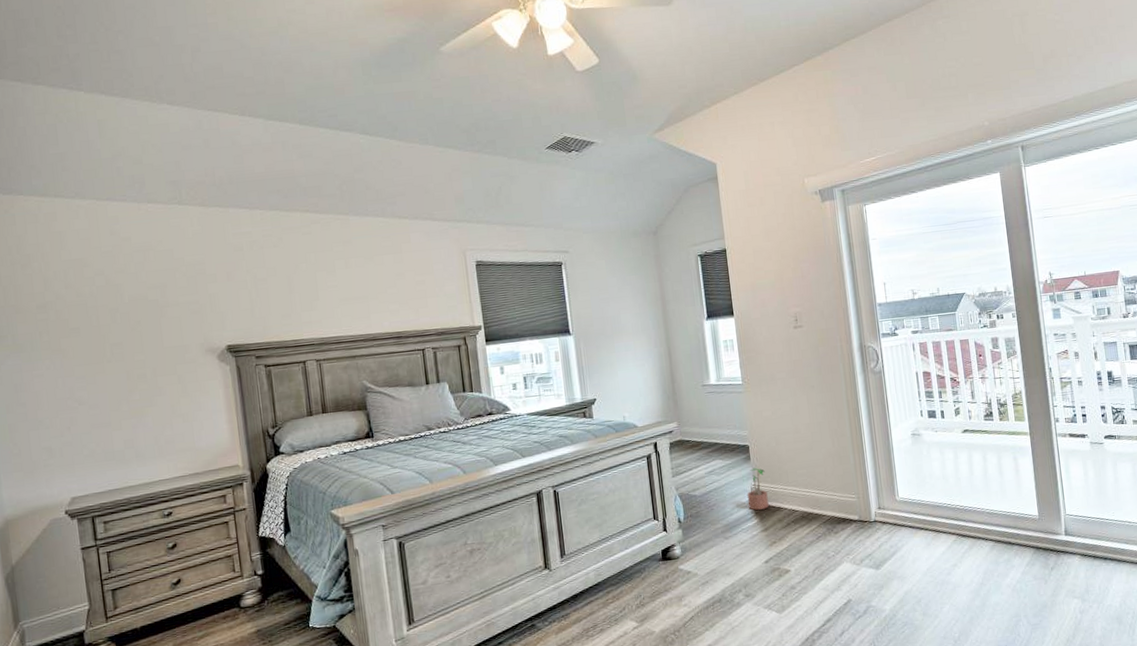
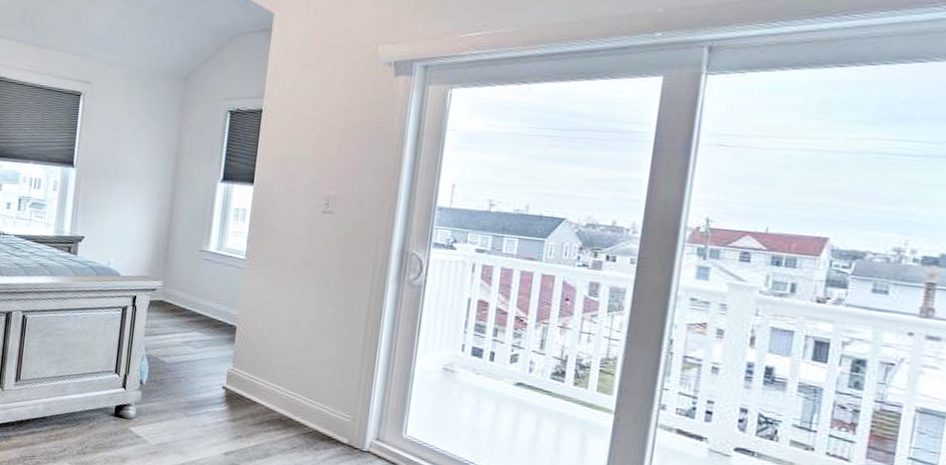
potted plant: present [747,468,769,510] -> none [220,352,248,399]

